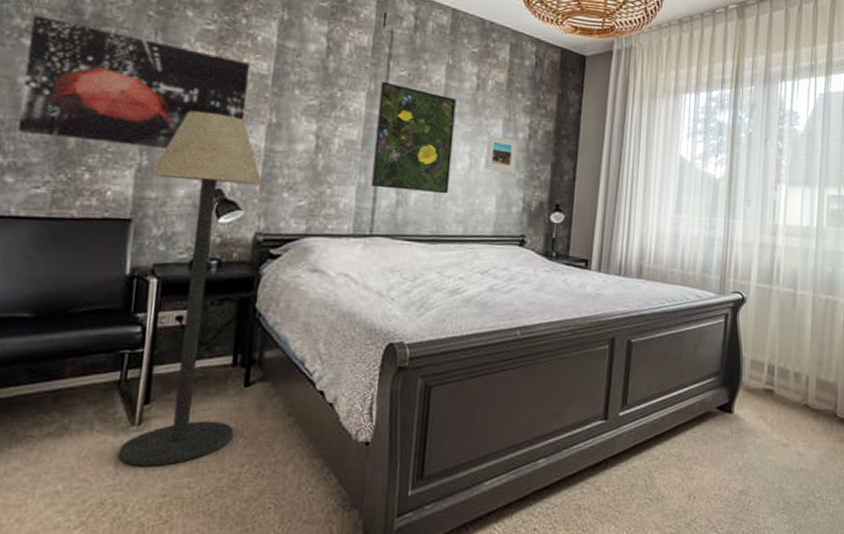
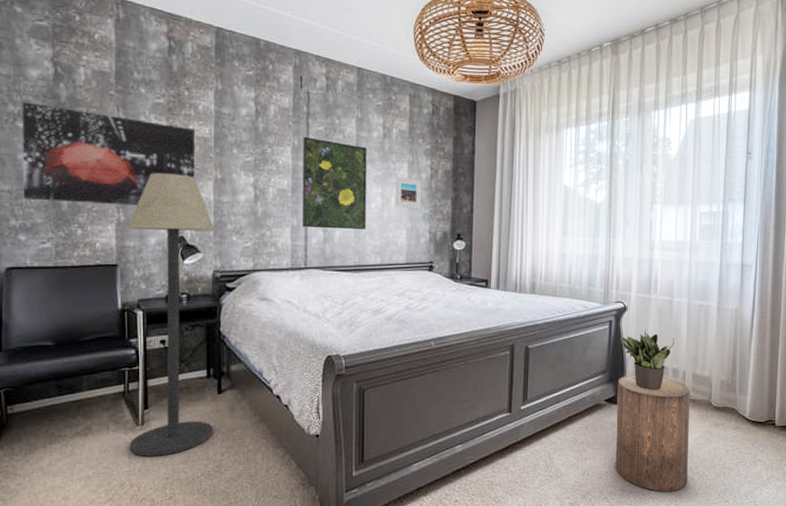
stool: none [726,378,813,520] -> present [615,375,690,491]
potted plant: none [737,325,797,397] -> present [621,329,674,390]

